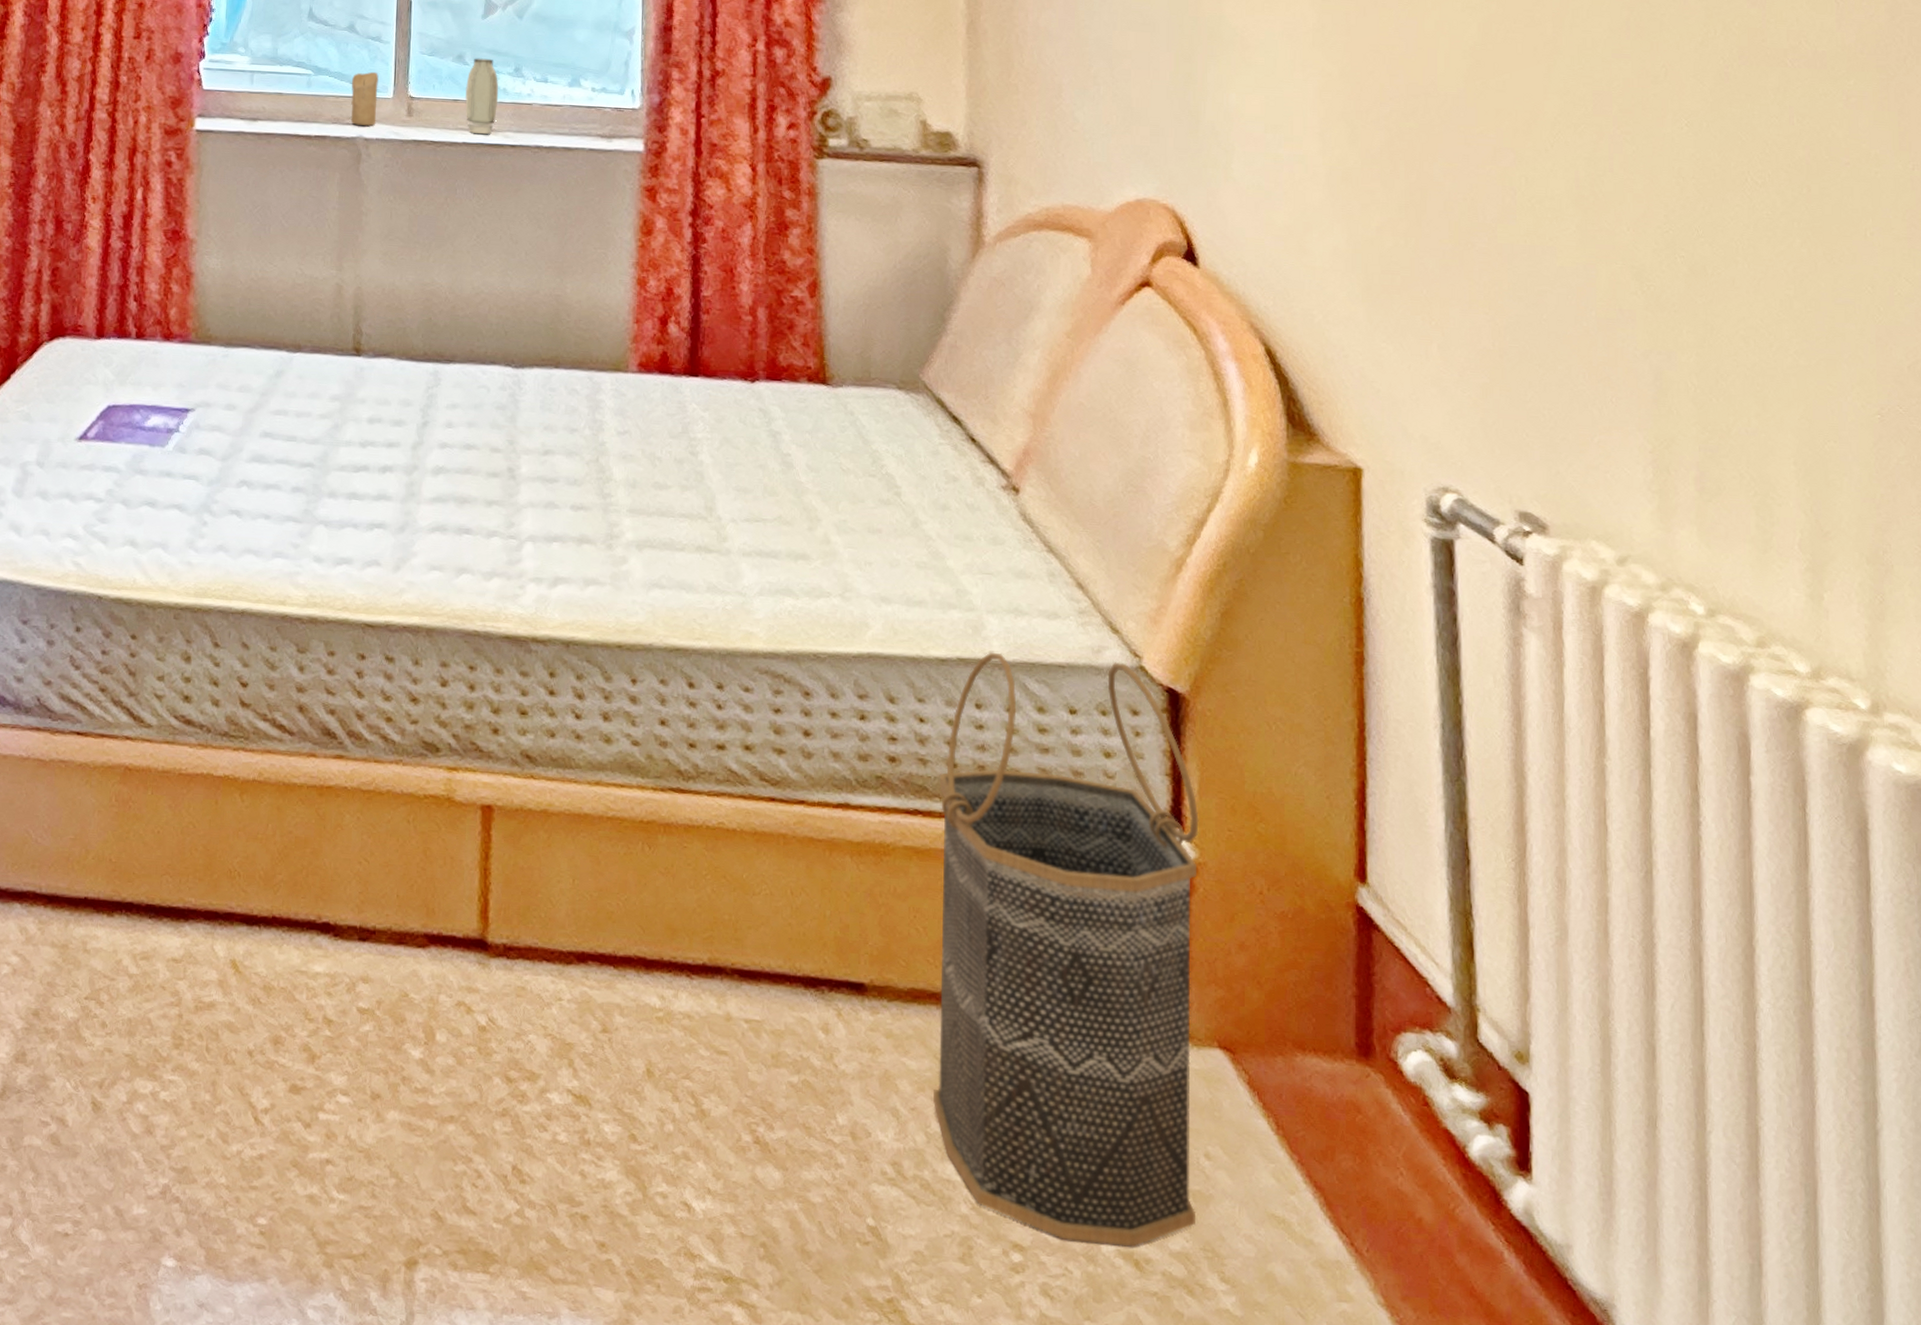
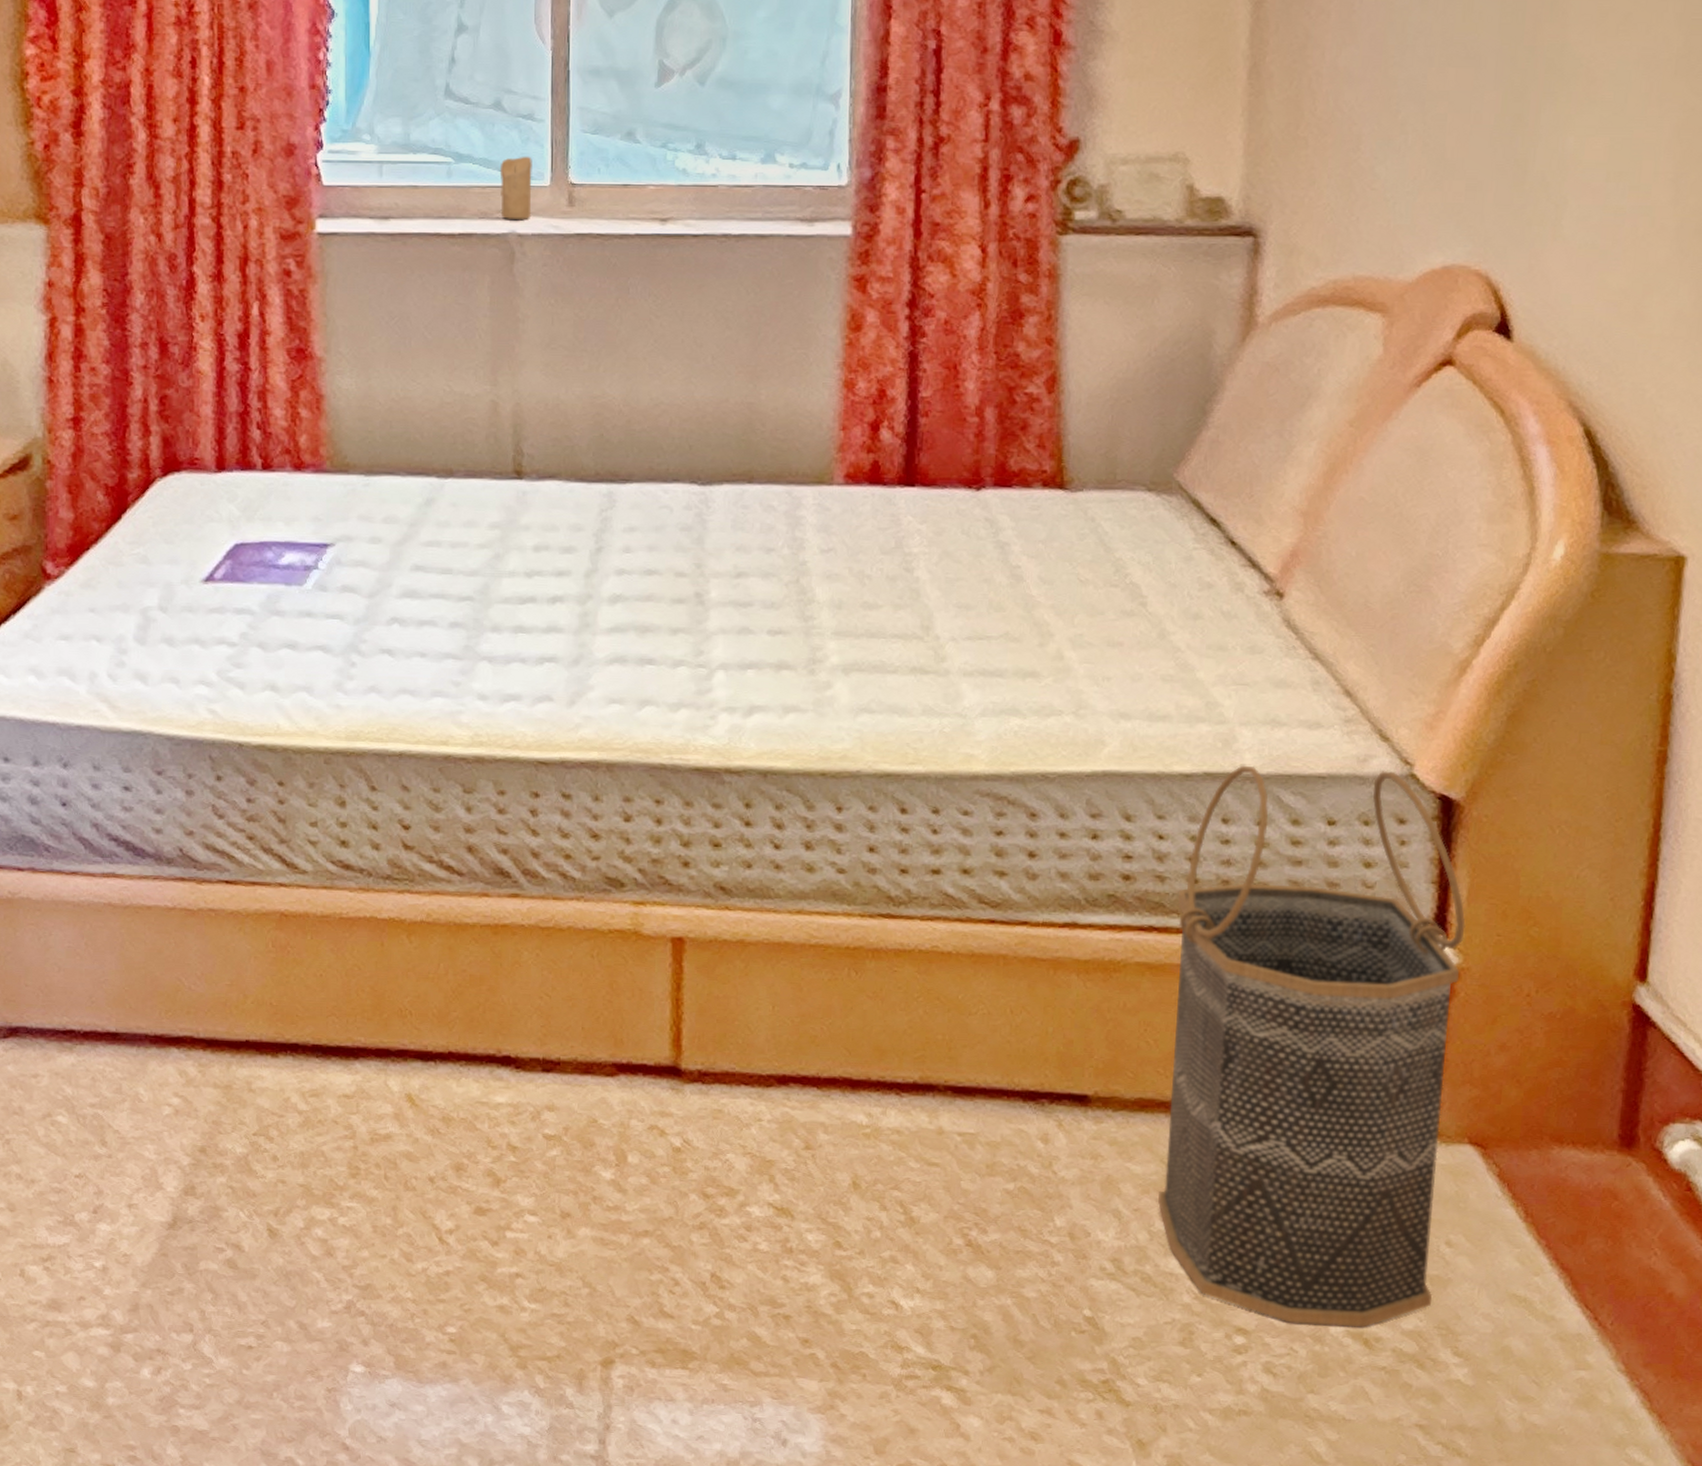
vase: present [465,58,499,134] -> none [637,134,678,223]

